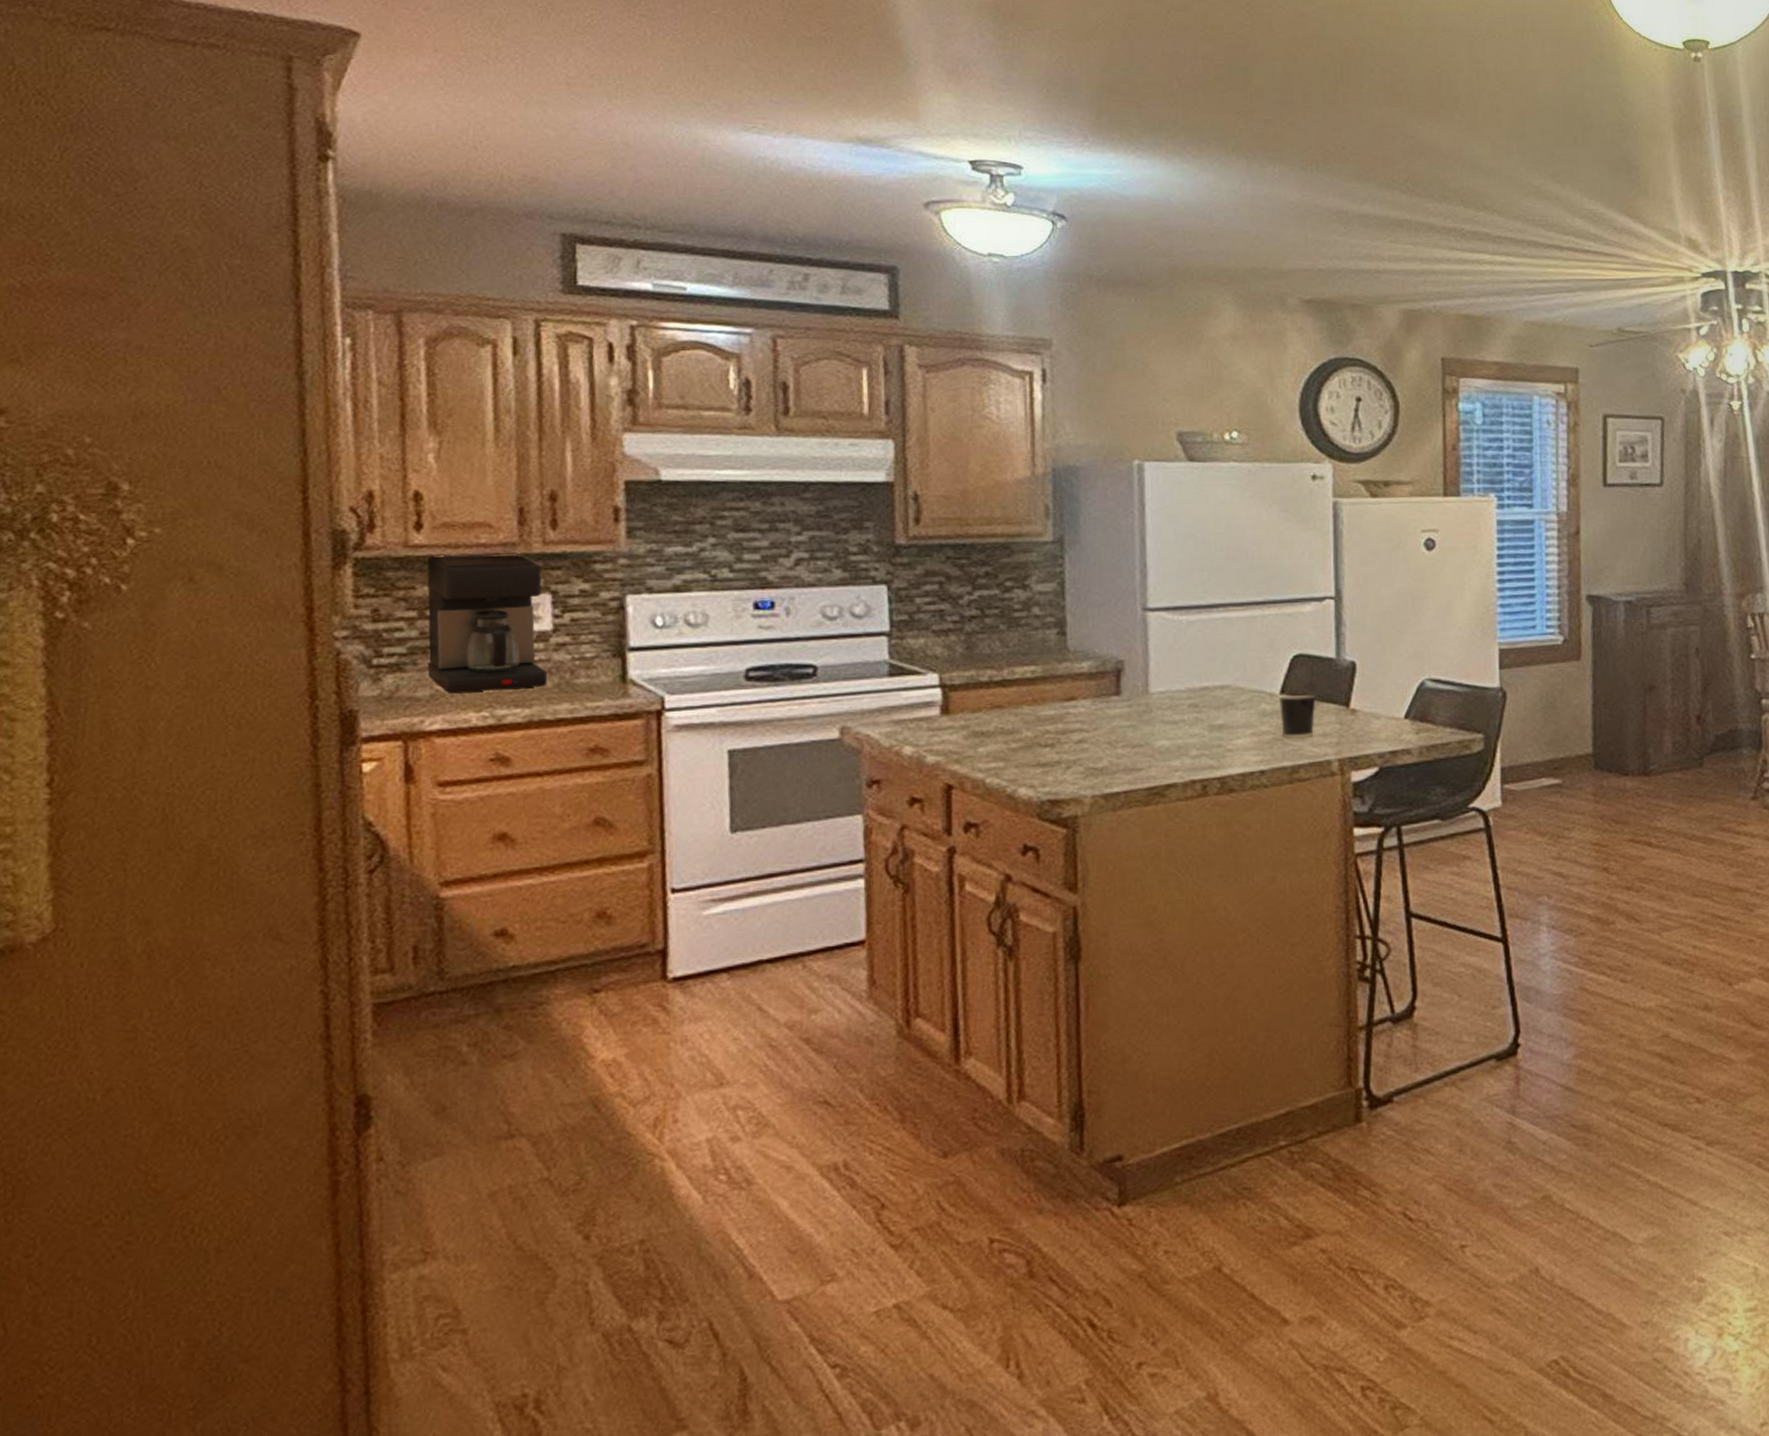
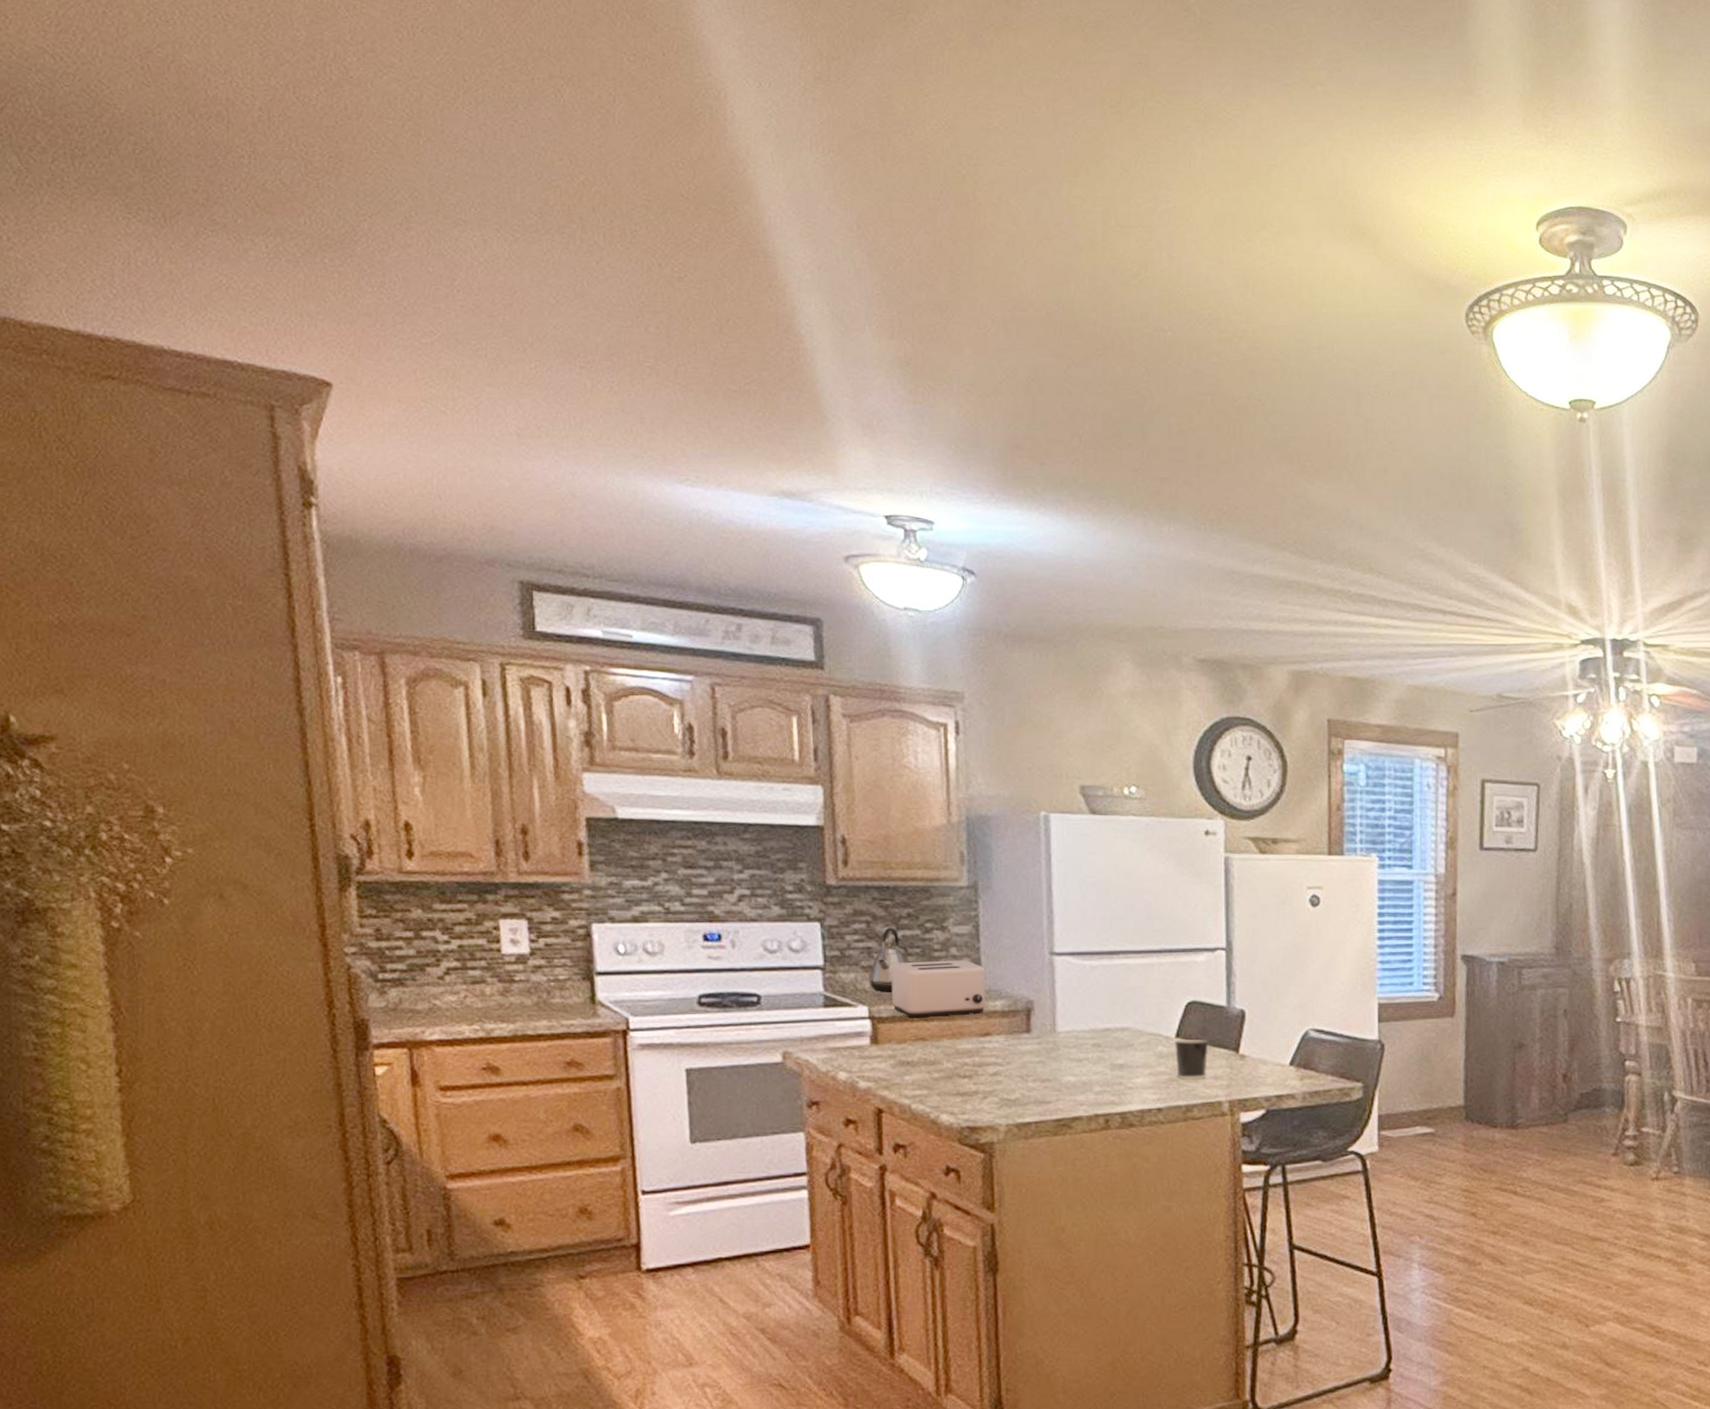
coffee maker: present [427,554,548,694] -> none [419,882,528,1008]
kettle: none [940,587,983,658] -> present [869,927,906,992]
toaster: none [966,619,1071,684] -> present [892,959,986,1018]

